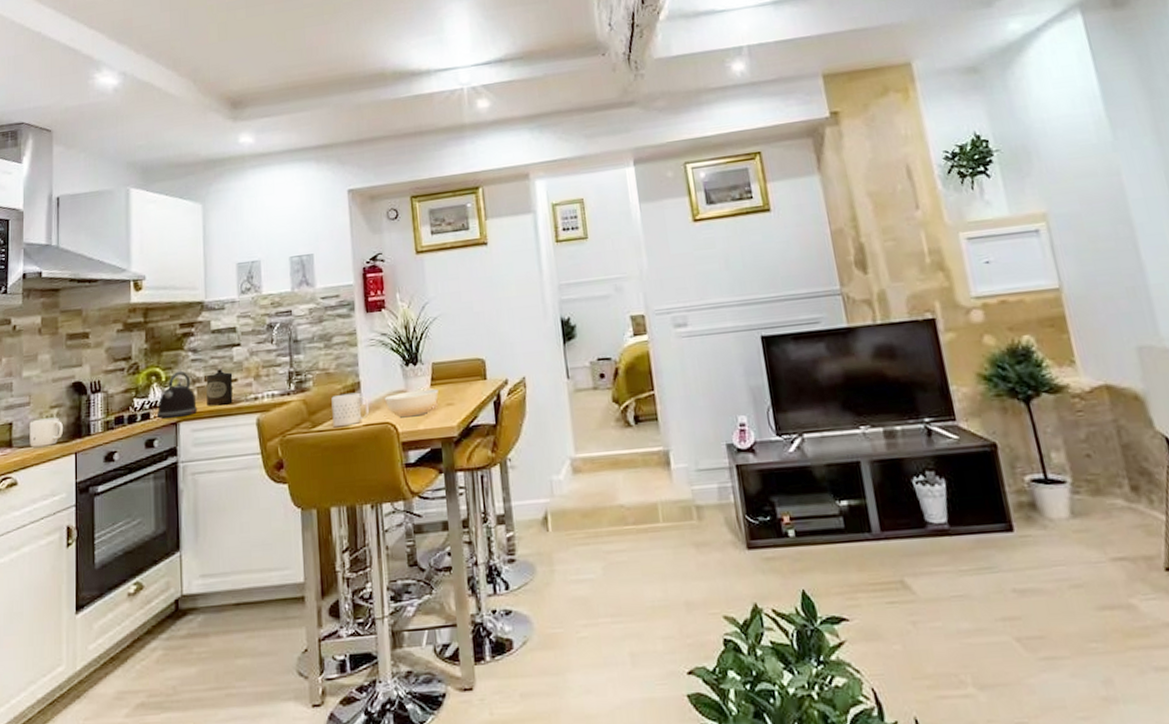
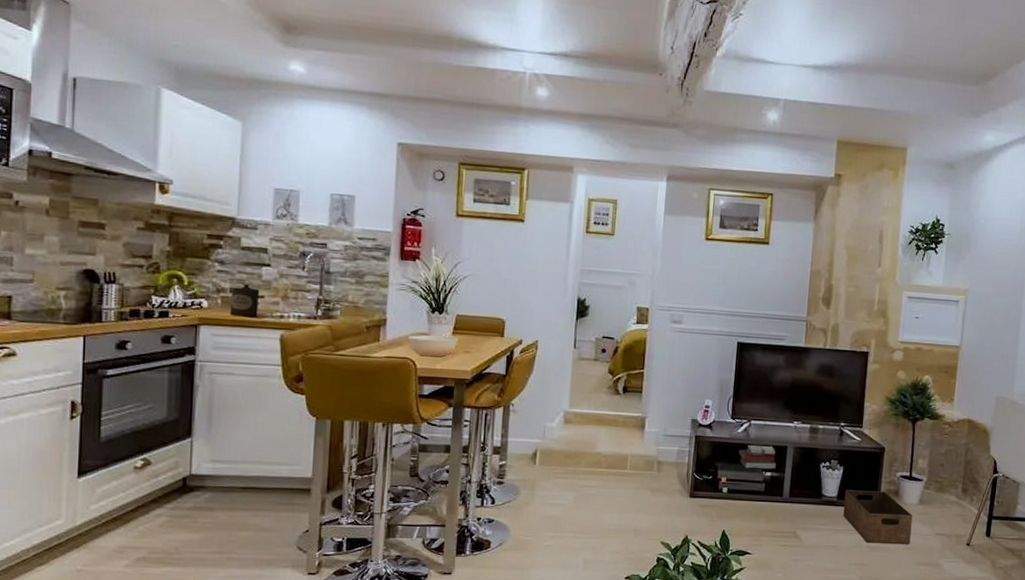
mug: present [30,417,64,447] -> none [32,297,72,325]
kettle: present [156,370,197,419] -> none [176,278,220,321]
mug: present [331,392,370,428] -> none [355,327,393,355]
books: none [795,463,852,500] -> present [738,445,776,470]
storage basket: none [957,506,1077,584] -> present [843,490,913,544]

